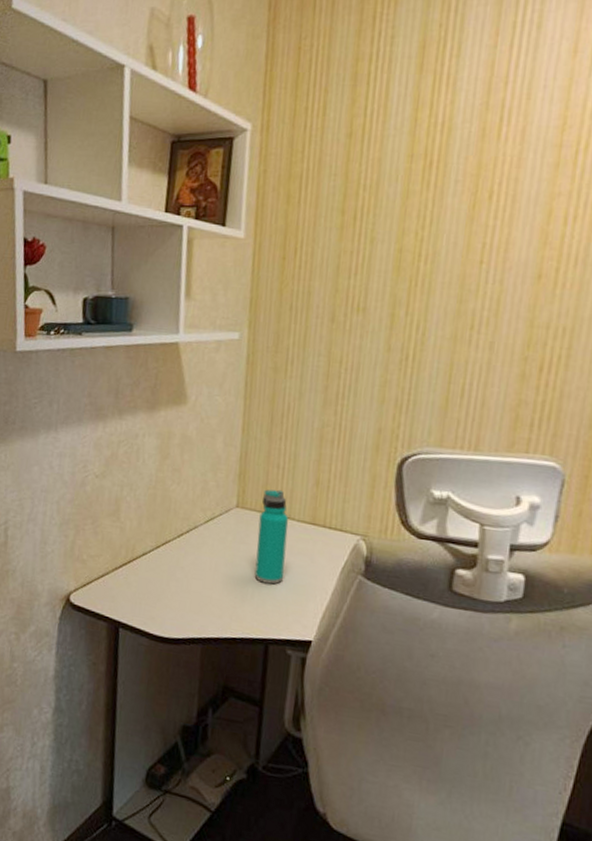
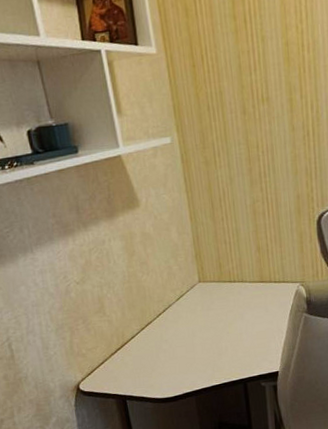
water bottle: present [254,489,289,585] -> none [218,260,248,337]

